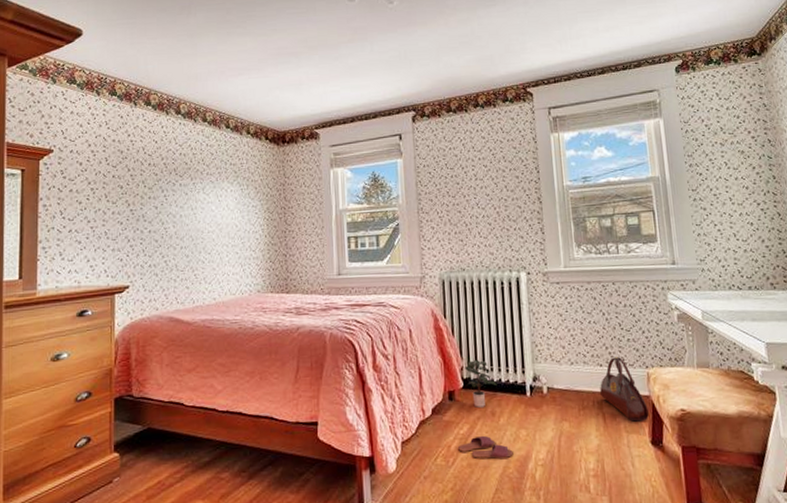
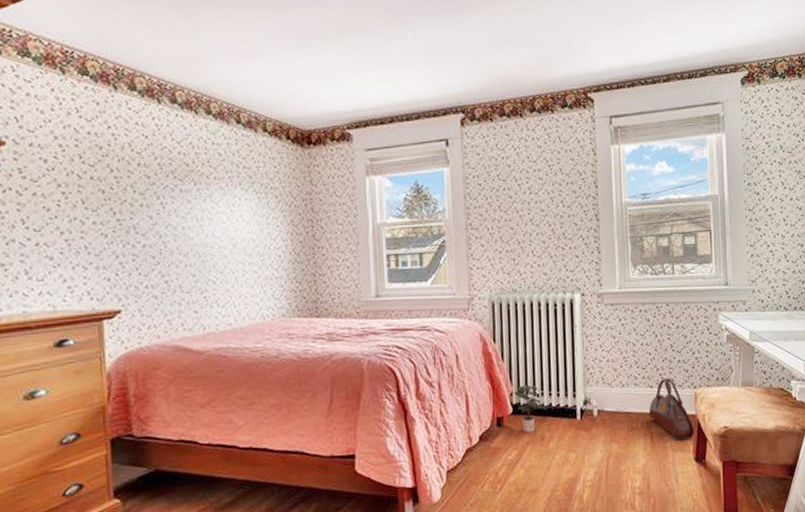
slippers: present [457,435,513,459] -> none [505,460,562,483]

